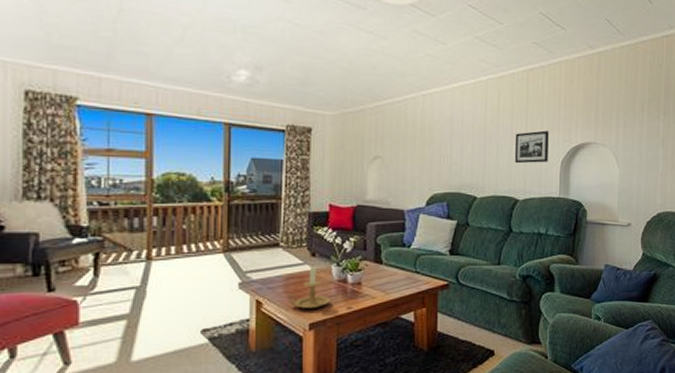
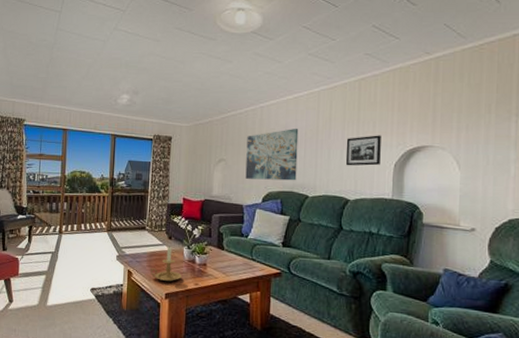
wall art: none [406,121,465,181] -> present [245,129,299,181]

